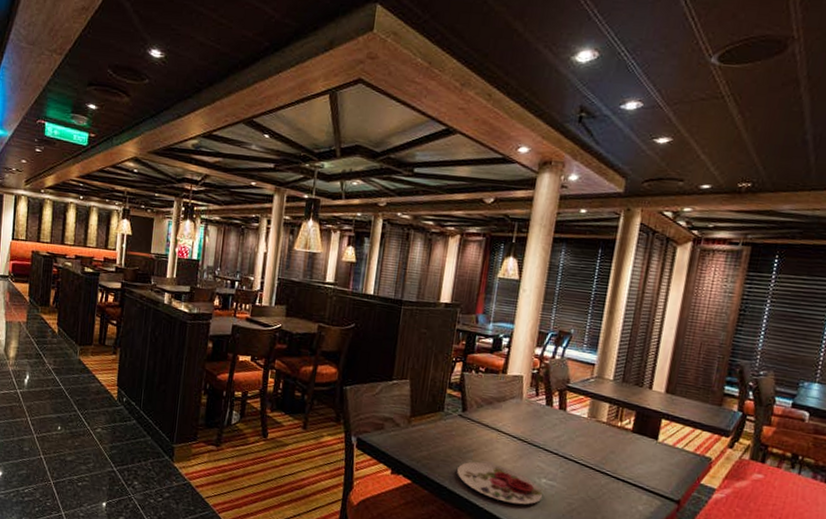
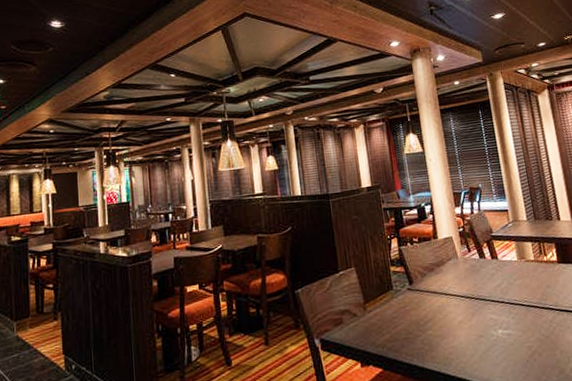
plate: present [457,461,543,505] -> none [421,328,505,364]

